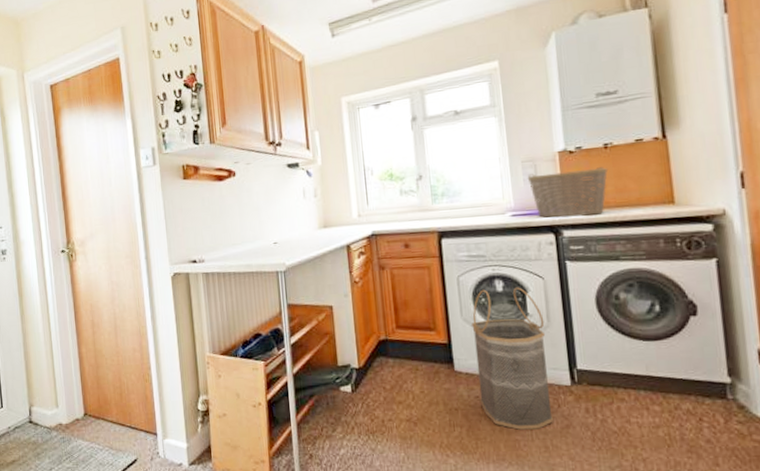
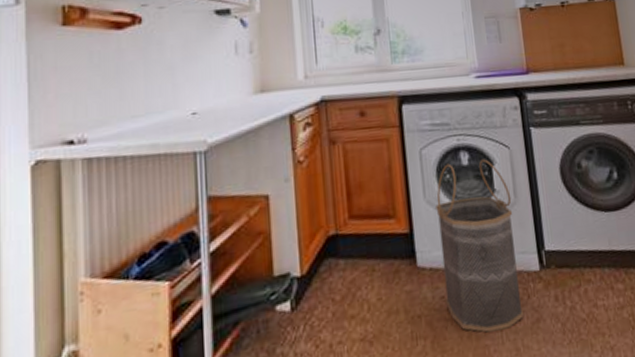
basket: present [527,167,609,218] -> none [490,26,566,80]

